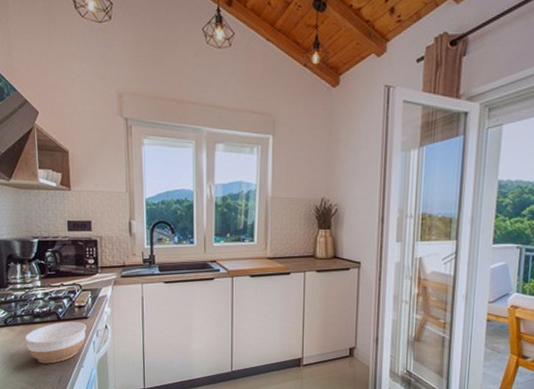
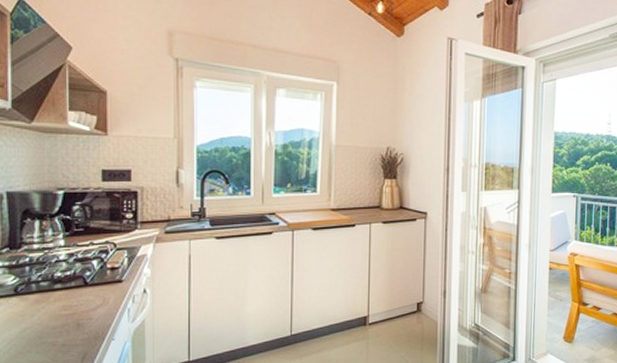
bowl: present [25,322,86,364] -> none [40,287,120,338]

